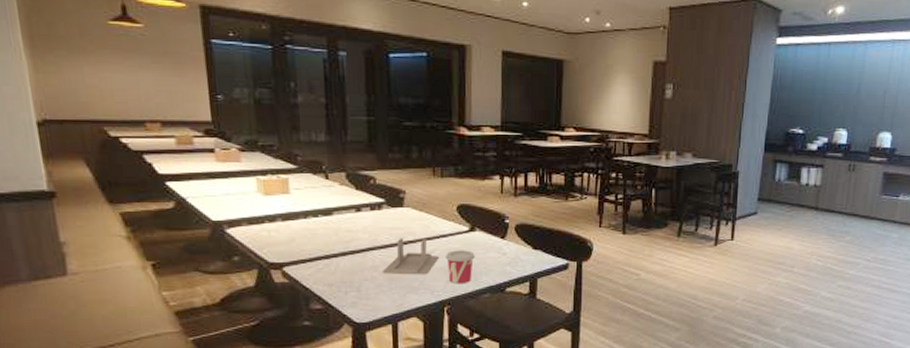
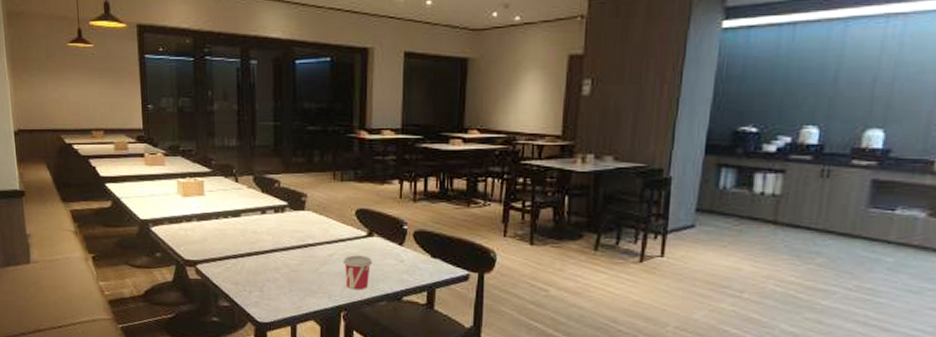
napkin holder: present [382,238,439,275] -> none [283,240,337,279]

